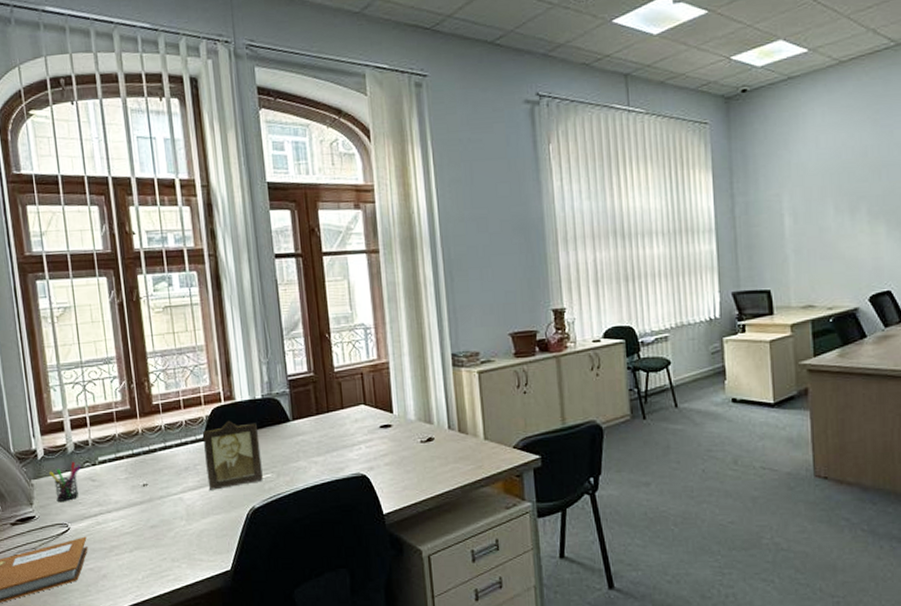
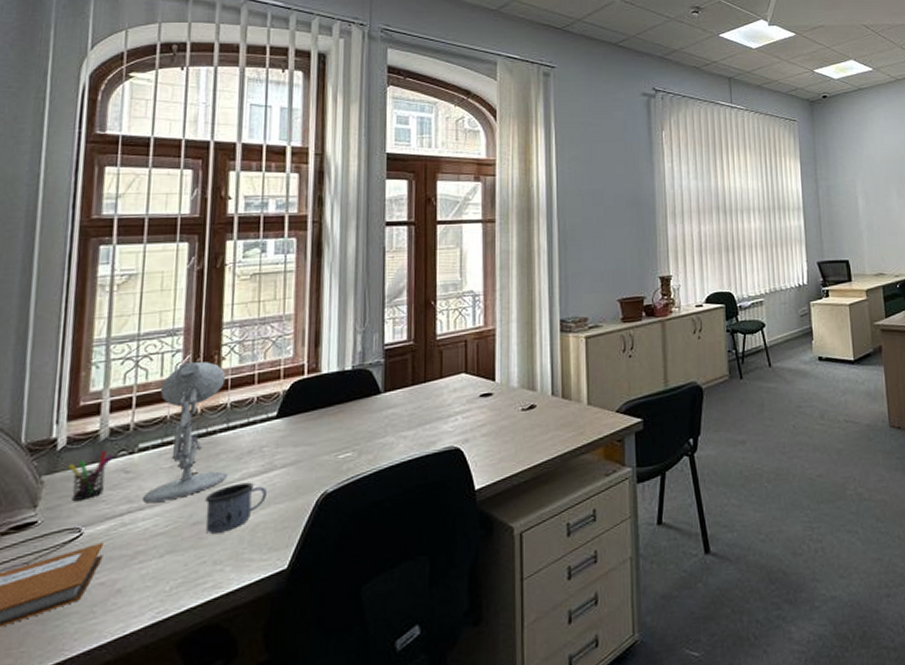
desk lamp: none [106,388,171,508] -> present [143,362,227,503]
mug: none [157,495,205,536] -> present [205,482,267,533]
photo frame: present [202,420,263,490] -> none [274,394,344,475]

